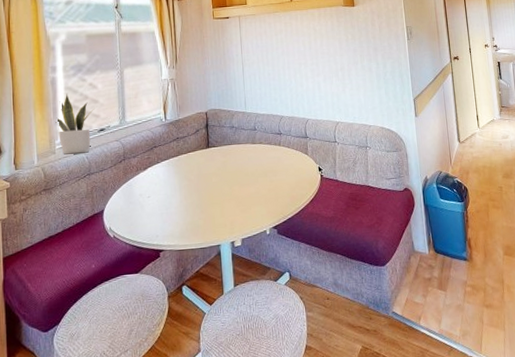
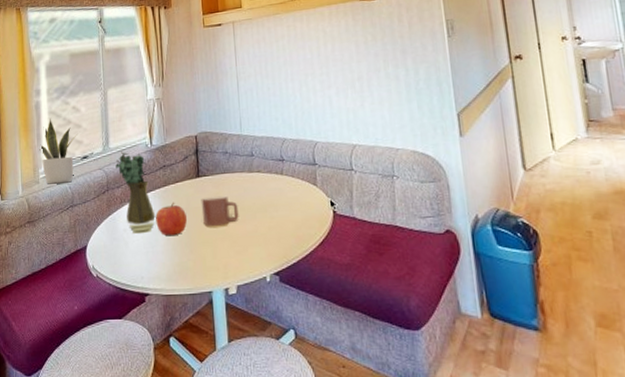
vase: none [132,125,170,198] -> present [116,151,156,235]
fruit: none [169,169,198,199] -> present [155,202,187,236]
mug: none [210,163,244,192] -> present [201,195,239,229]

